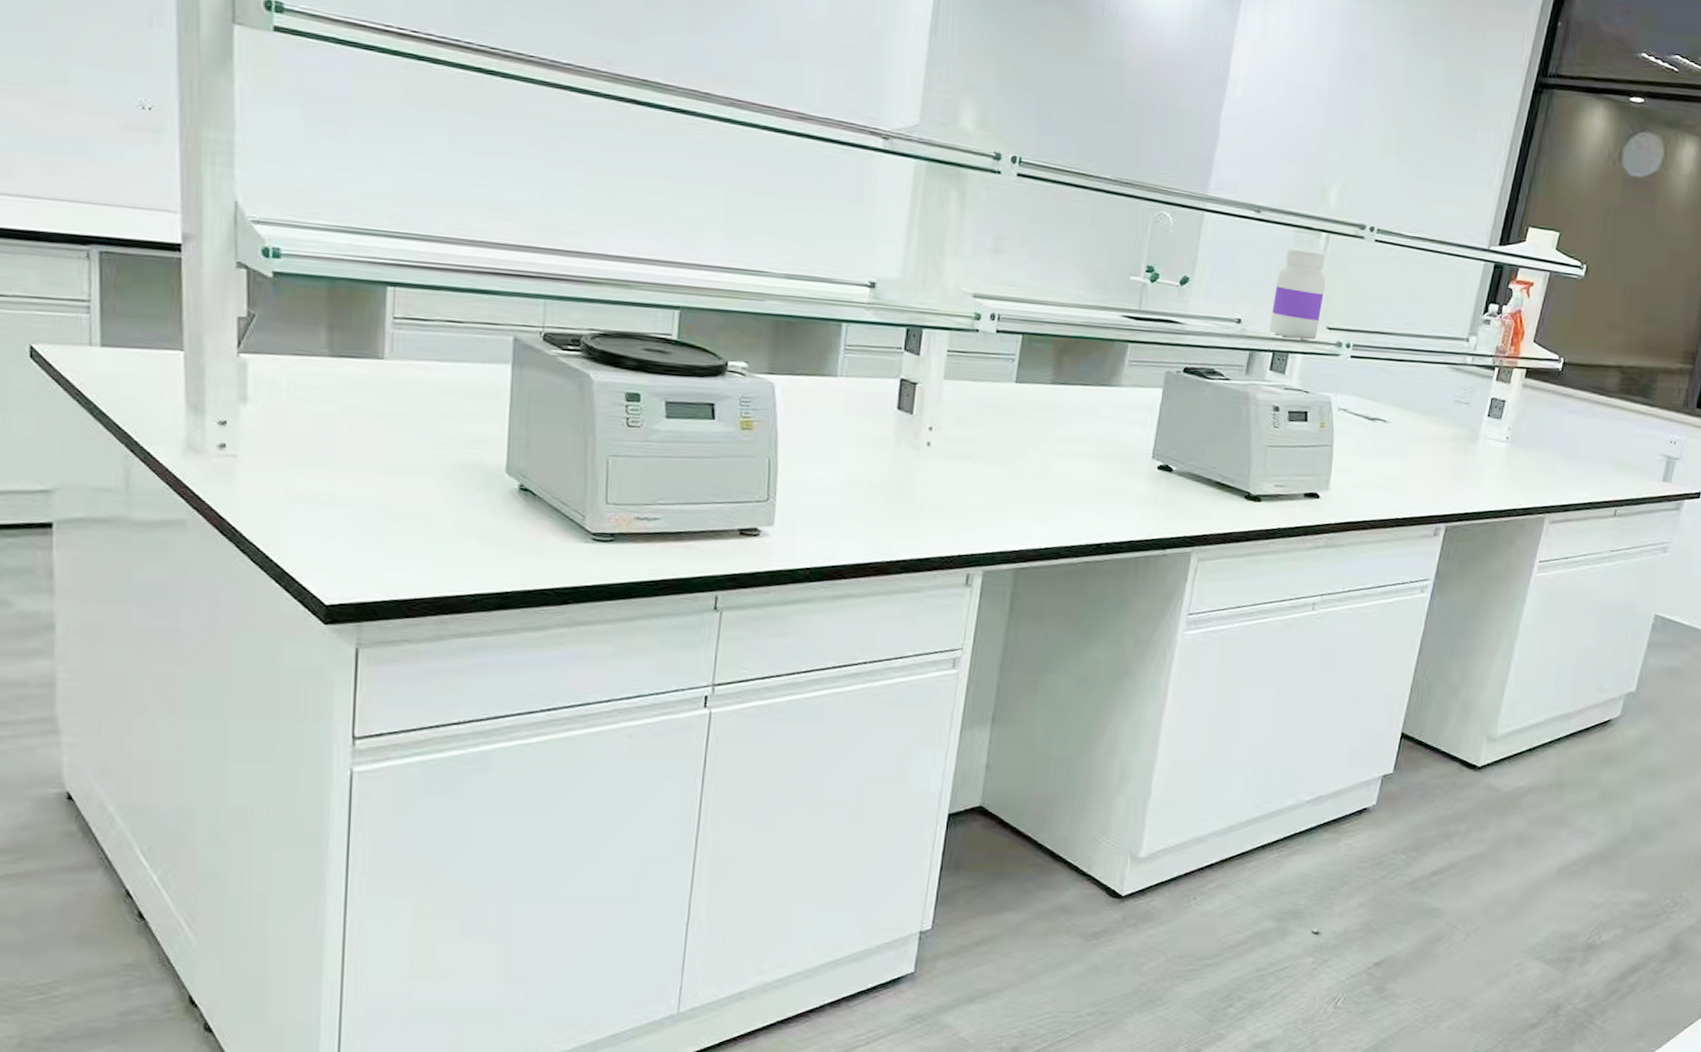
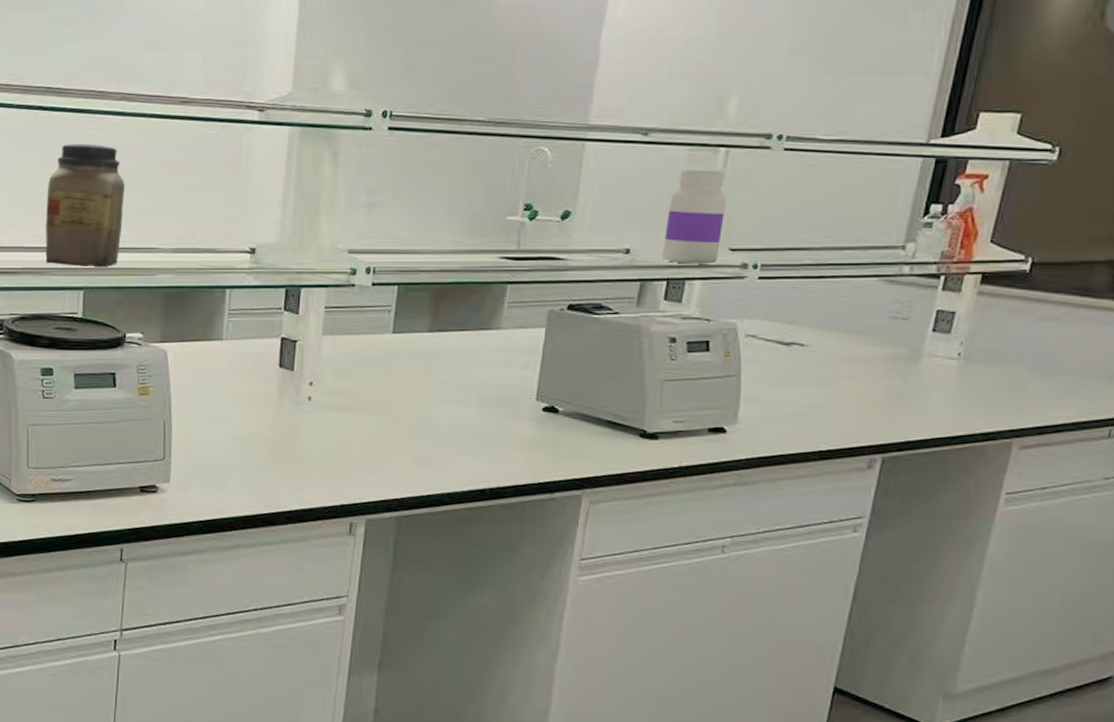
jar: none [635,146,731,287] -> present [45,144,125,268]

